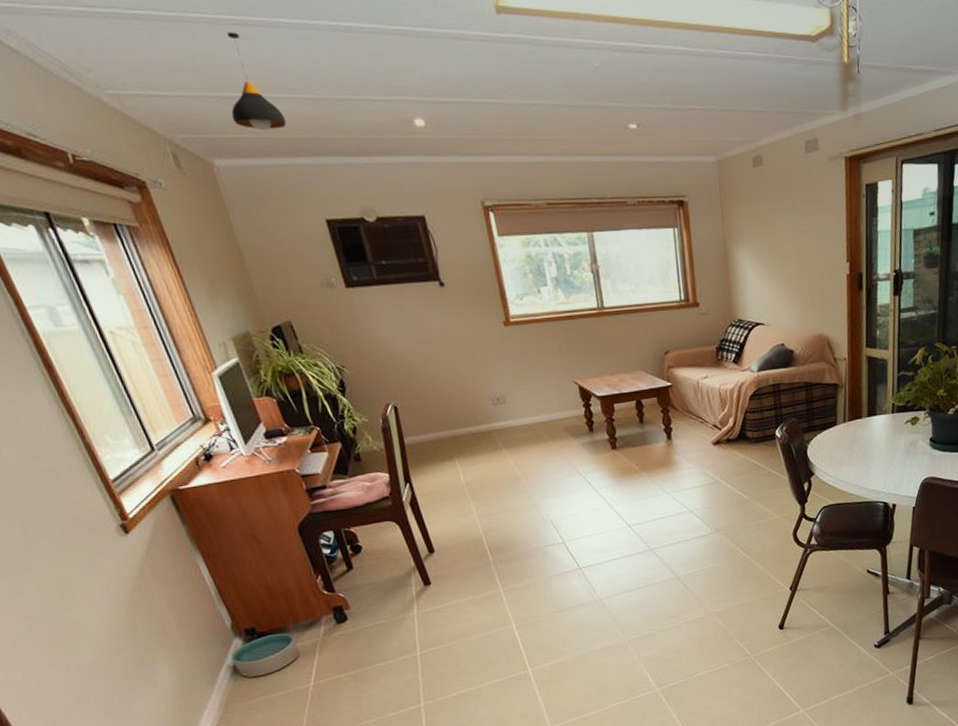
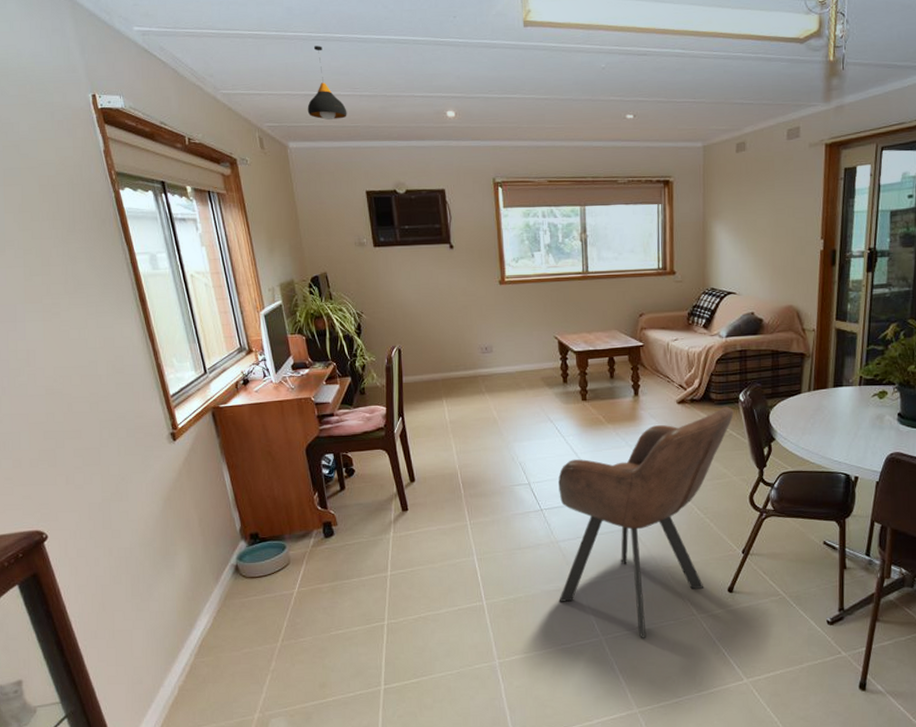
armchair: none [594,444,772,684] -> present [558,407,735,638]

